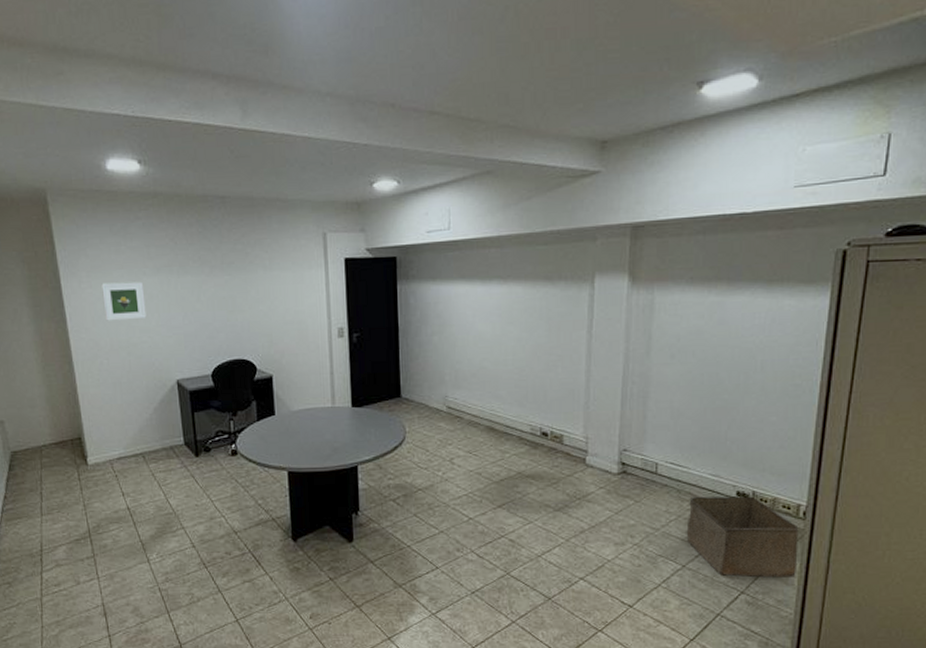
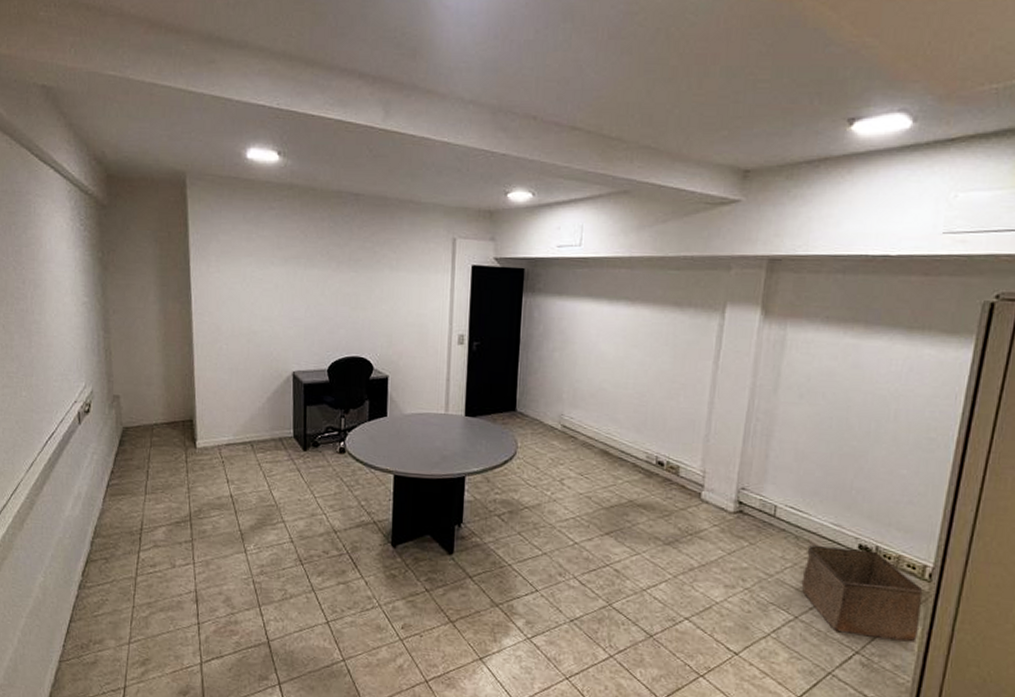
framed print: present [101,281,147,321] -> none [229,269,270,308]

